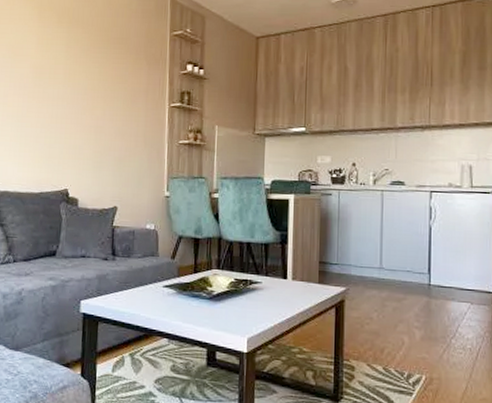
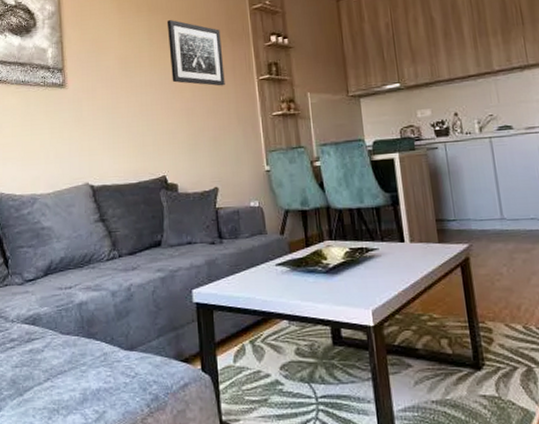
wall art: none [84,35,138,108] -> present [166,20,225,86]

